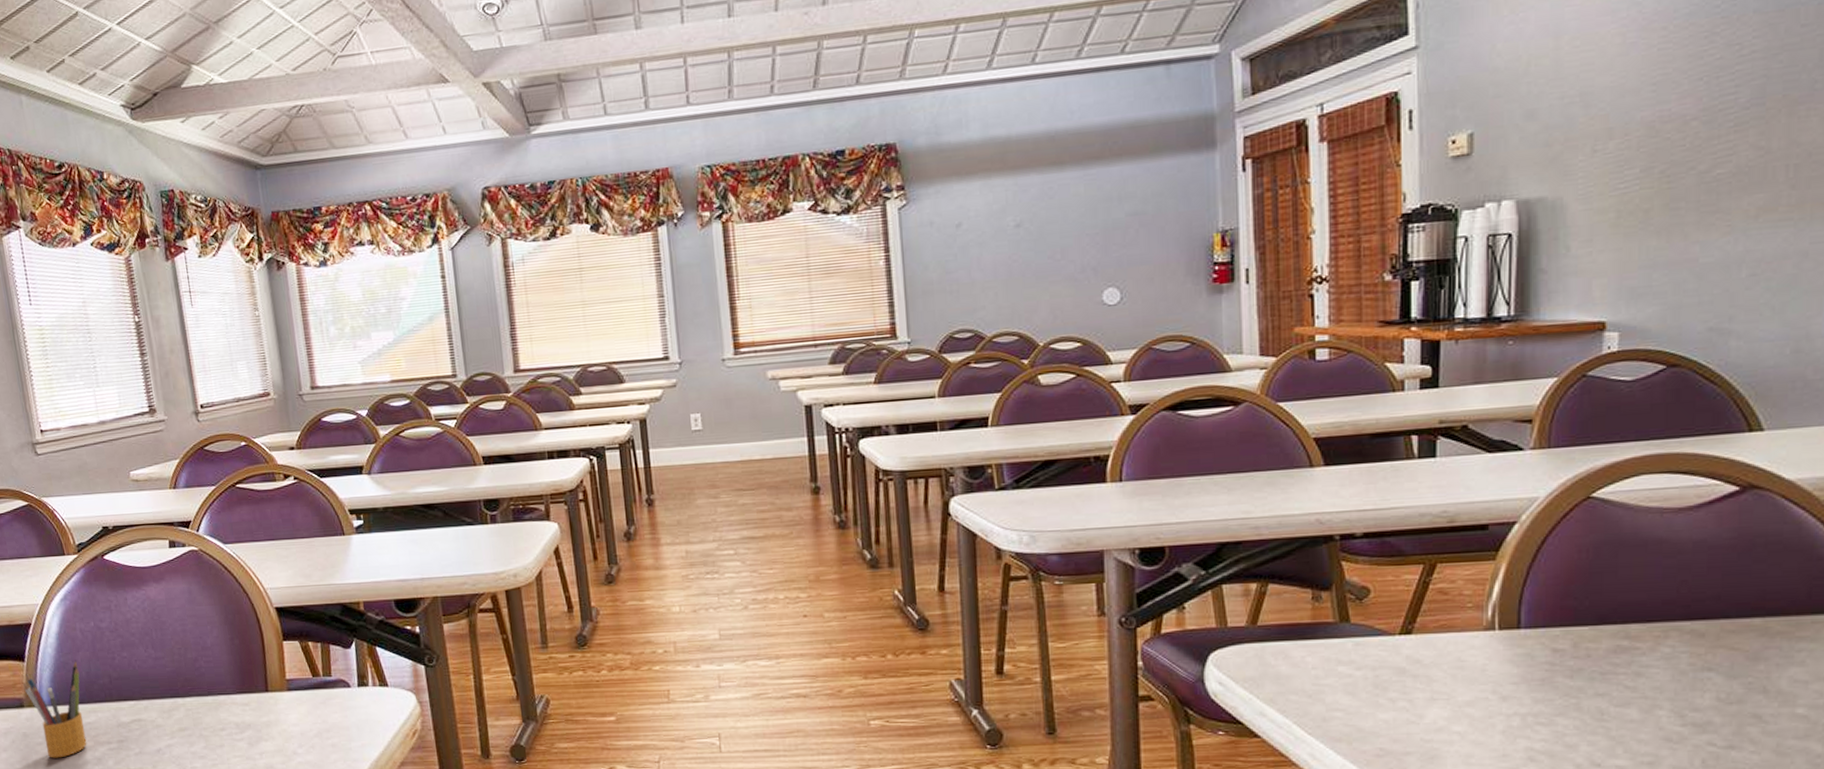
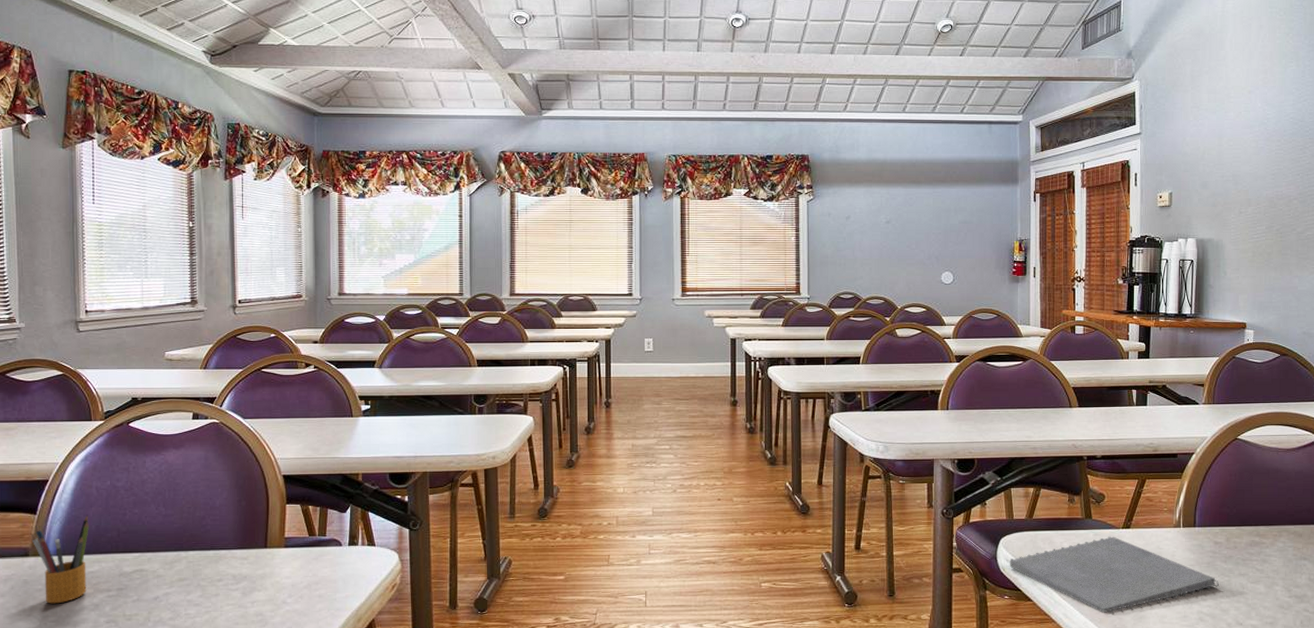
notepad: none [1223,646,1561,754] -> present [1009,536,1219,615]

